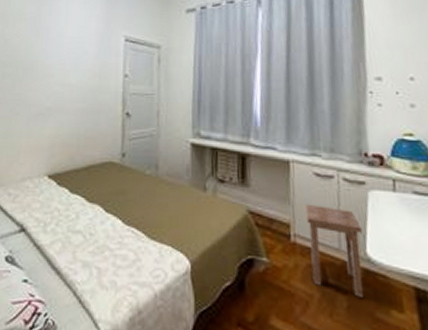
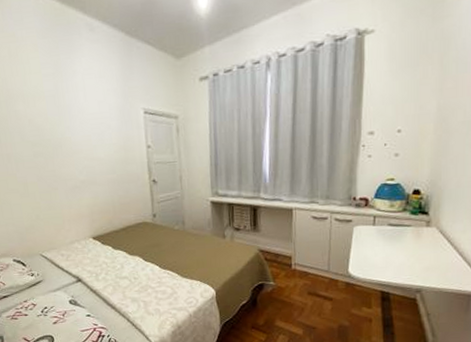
stool: present [305,204,363,297] -> none [304,240,346,301]

